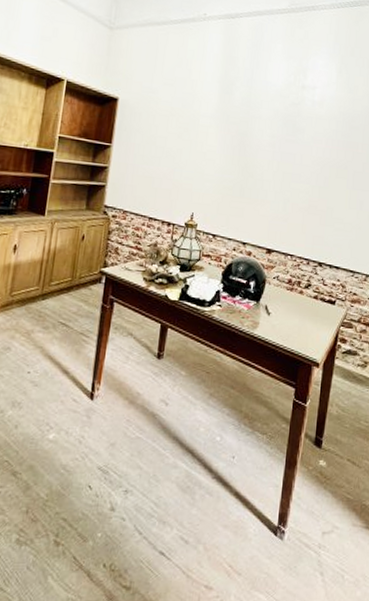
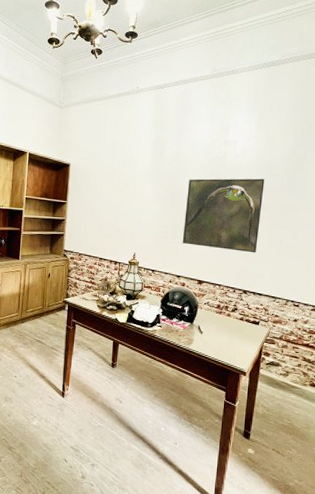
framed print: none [250,126,345,219] -> present [182,178,265,253]

